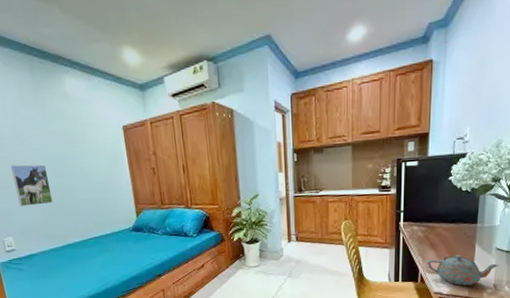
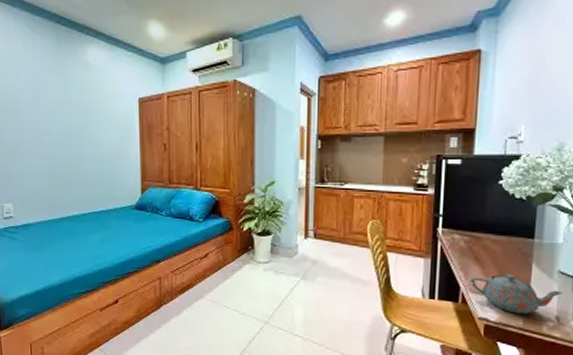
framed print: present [11,164,53,206] -> none [23,130,58,172]

